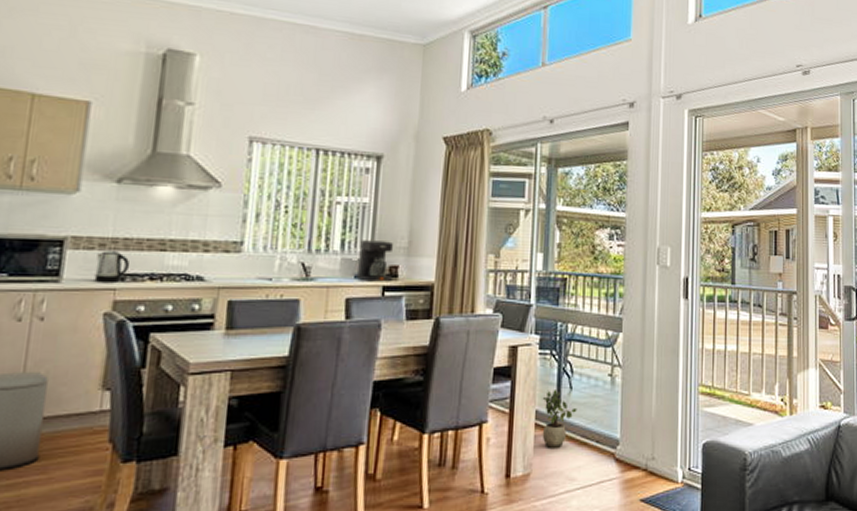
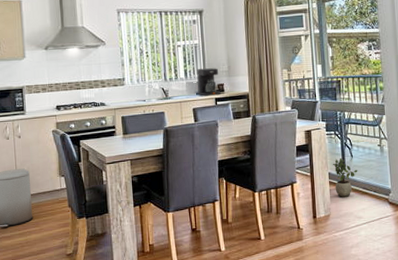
kettle: present [94,251,130,284] -> none [42,92,62,113]

